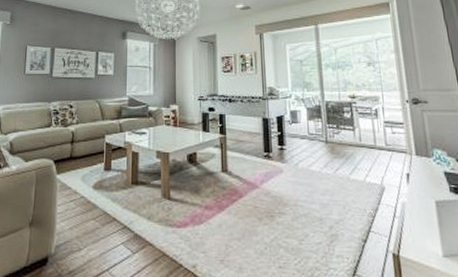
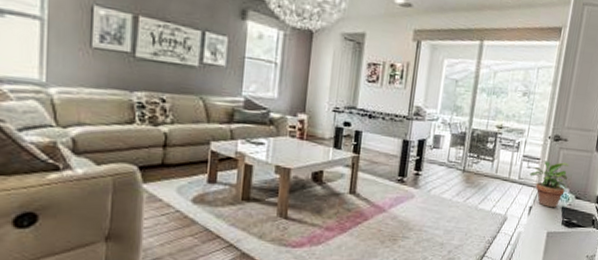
potted plant: none [396,124,444,174] -> present [529,160,570,208]

